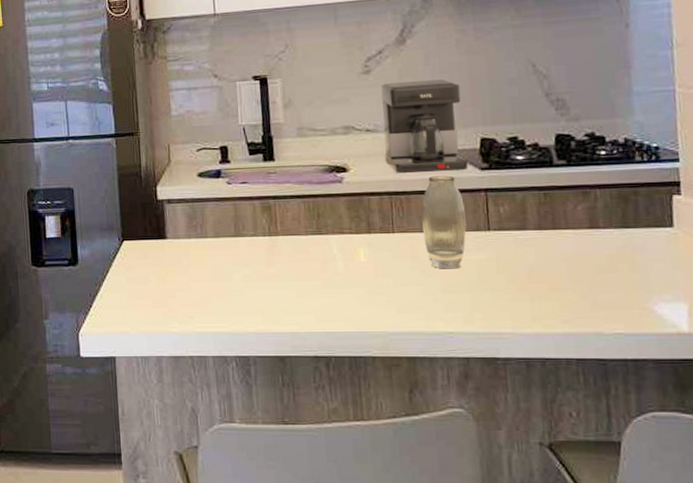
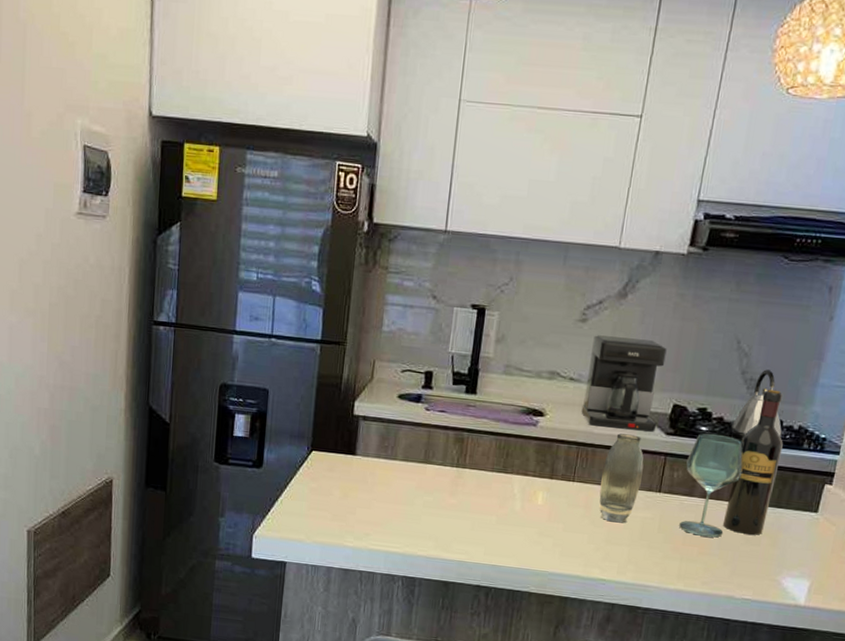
wine glass: none [510,161,576,271] -> present [679,433,744,538]
kettle: none [548,87,608,165] -> present [730,369,782,441]
wine bottle: none [564,106,617,262] -> present [723,389,783,535]

